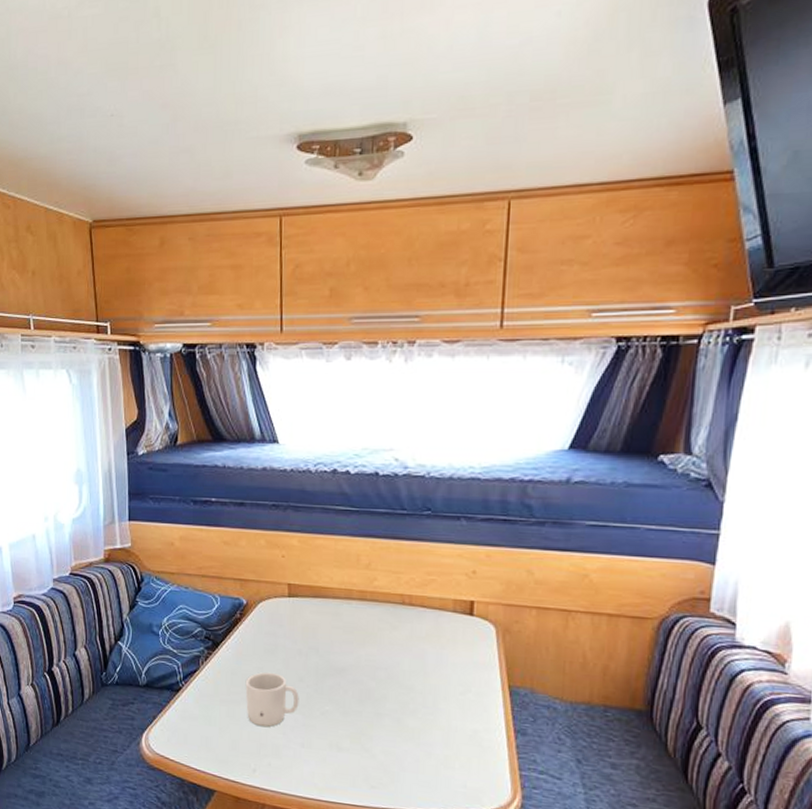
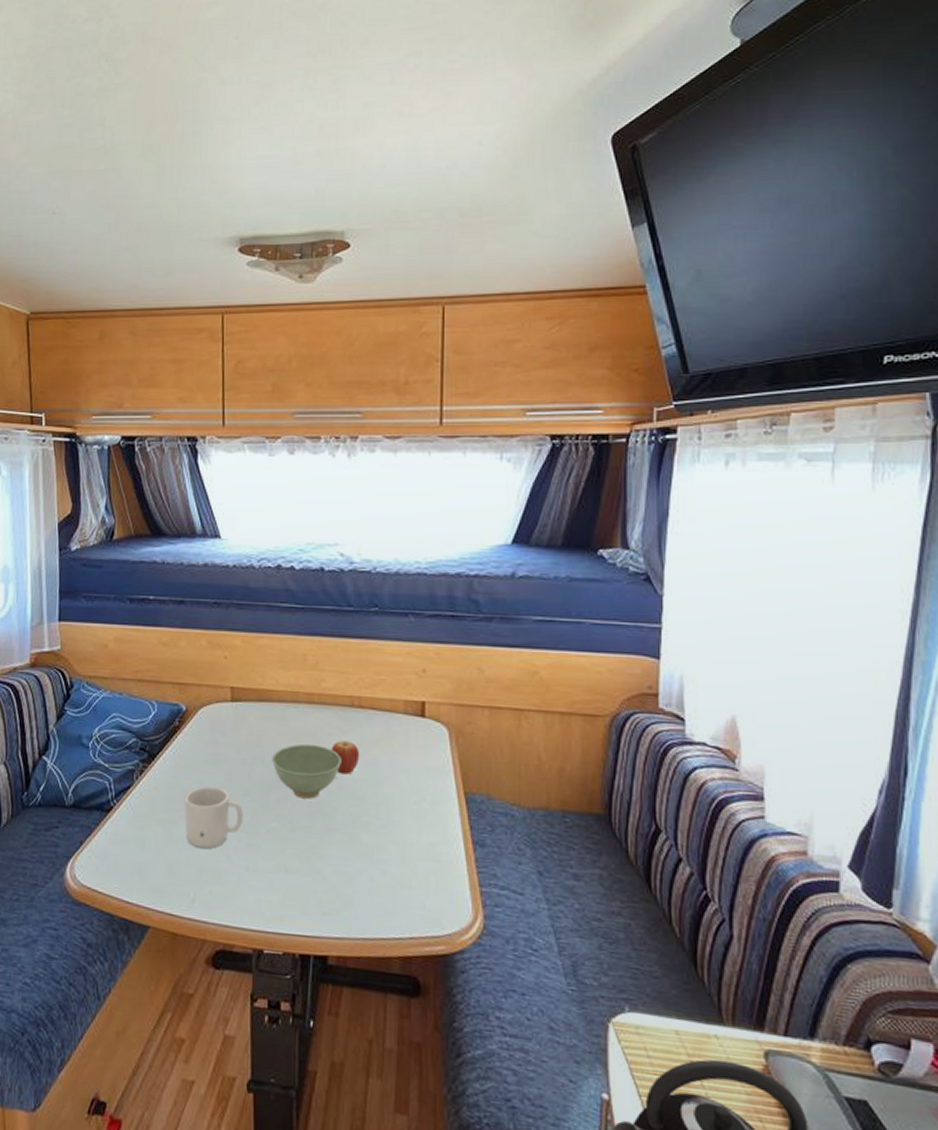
bowl: none [326,637,392,687] -> present [272,743,341,799]
fruit: none [381,635,410,666] -> present [331,741,360,775]

